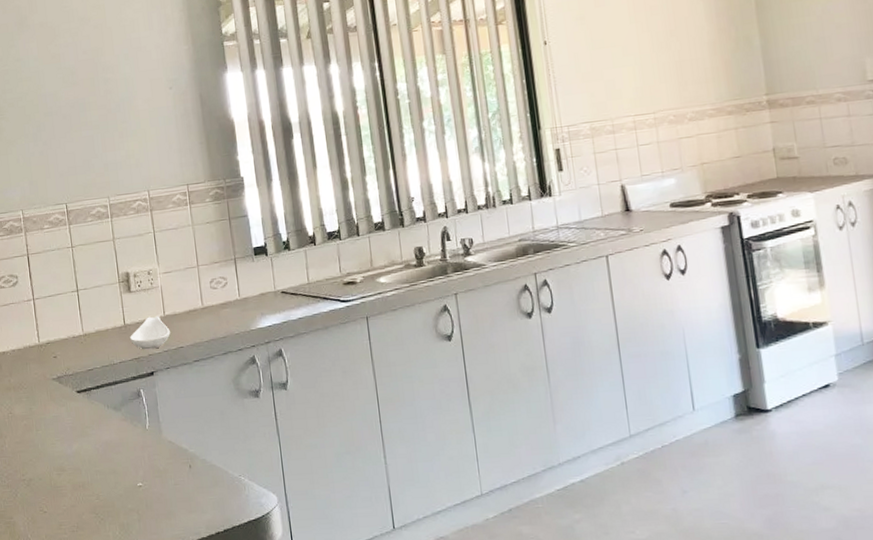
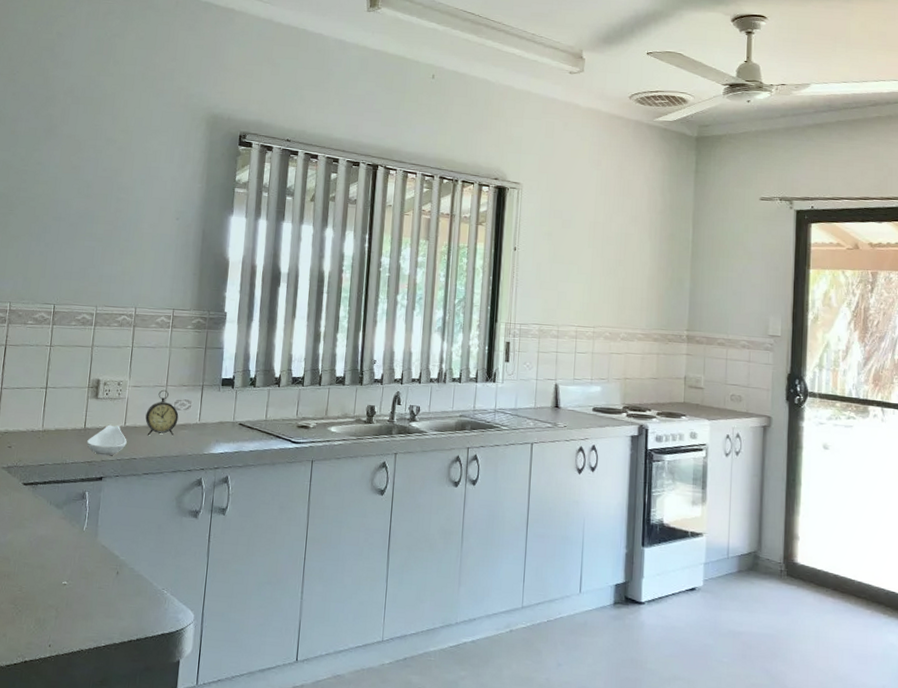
alarm clock: none [183,270,218,321] -> present [145,389,179,436]

